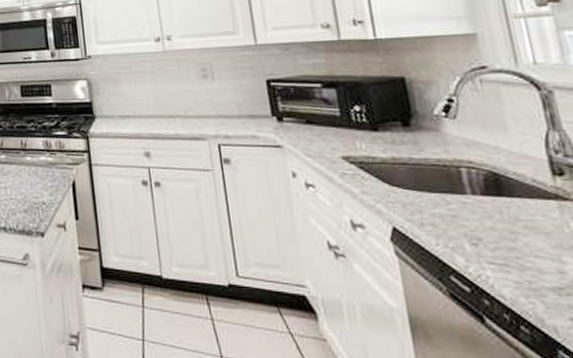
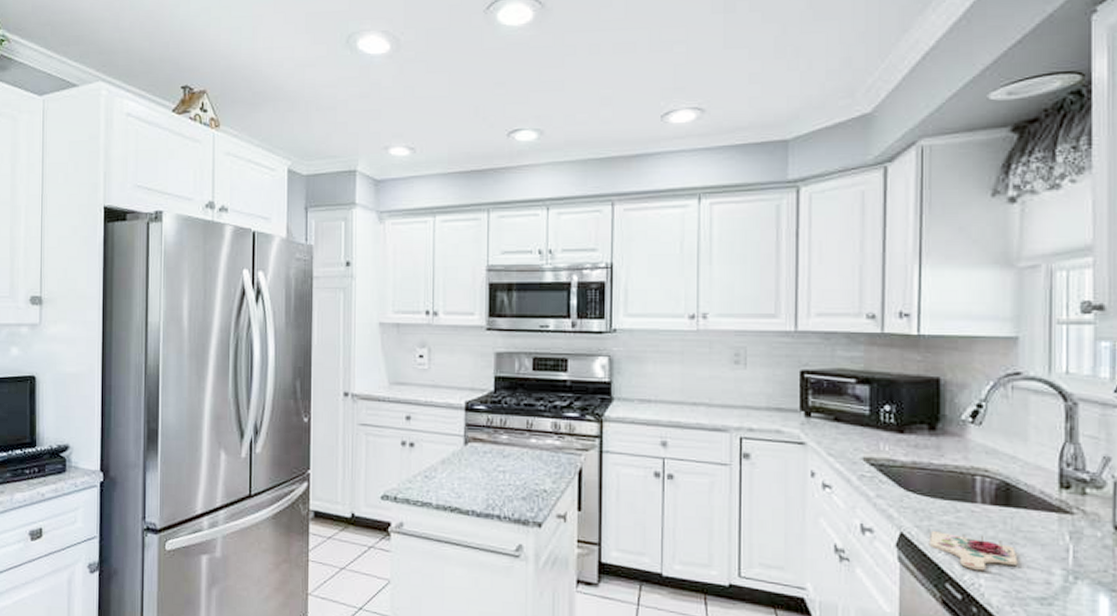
cutting board: none [424,224,524,261] -> present [930,531,1018,570]

